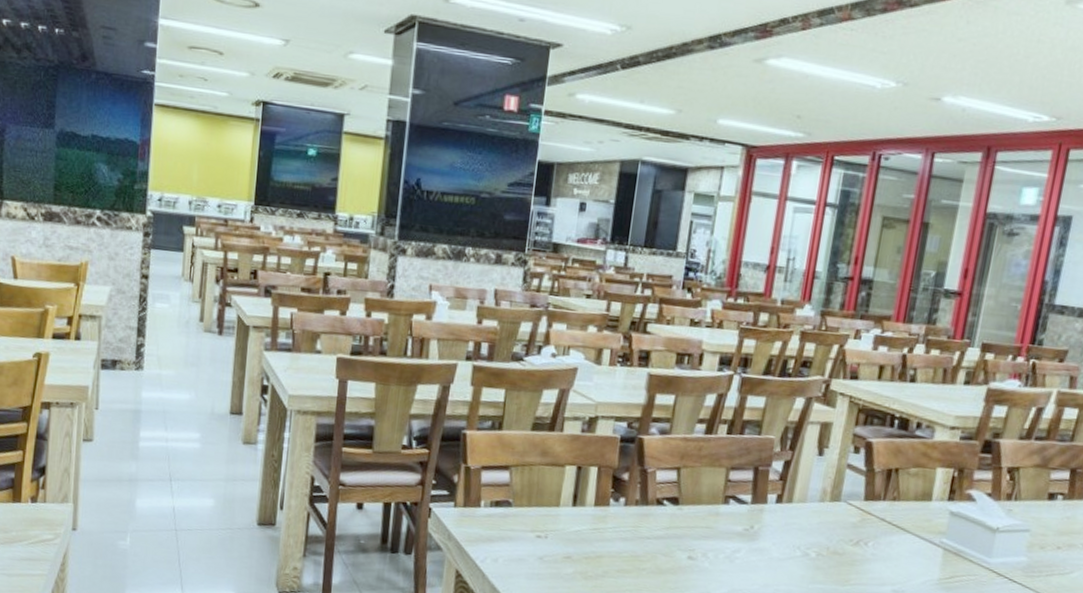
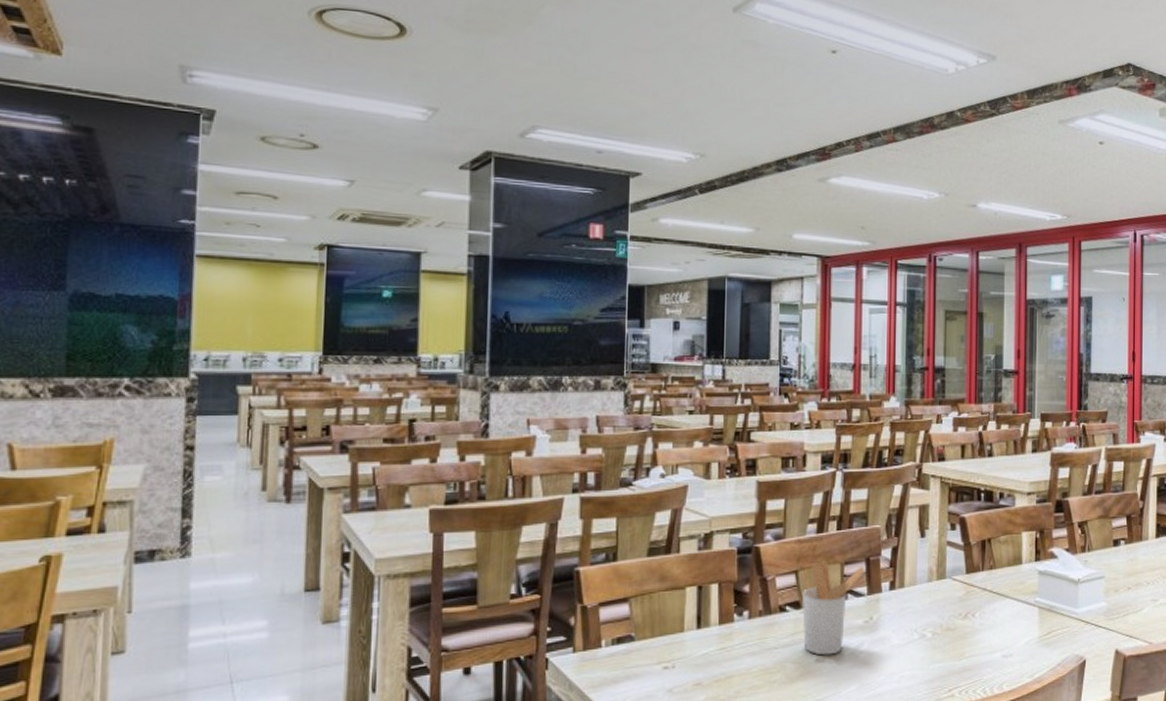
utensil holder: none [678,461,753,556] -> present [802,560,866,656]

